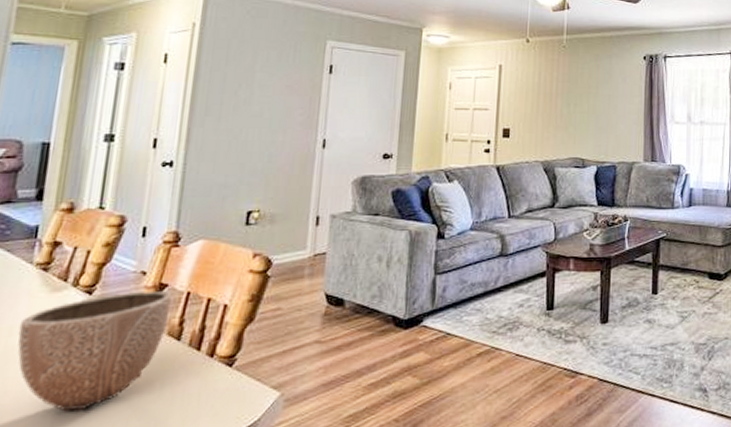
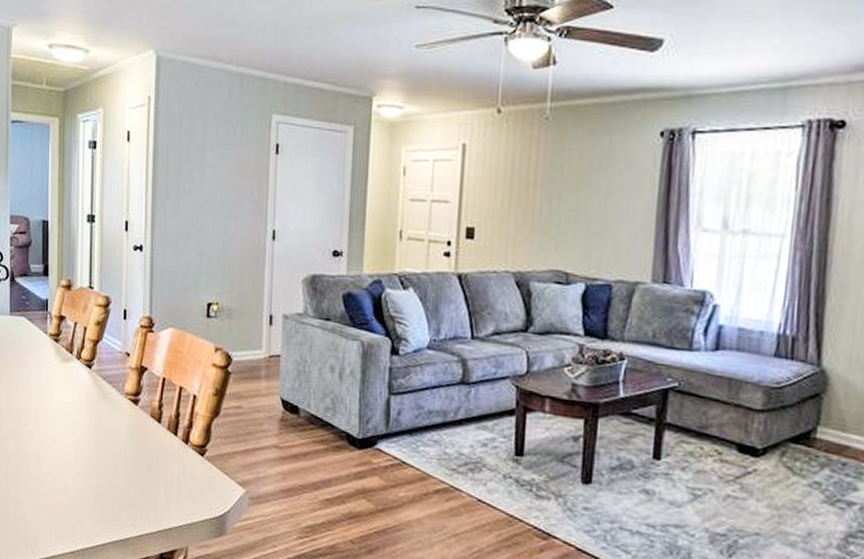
decorative bowl: present [17,291,172,412] -> none [44,370,151,471]

